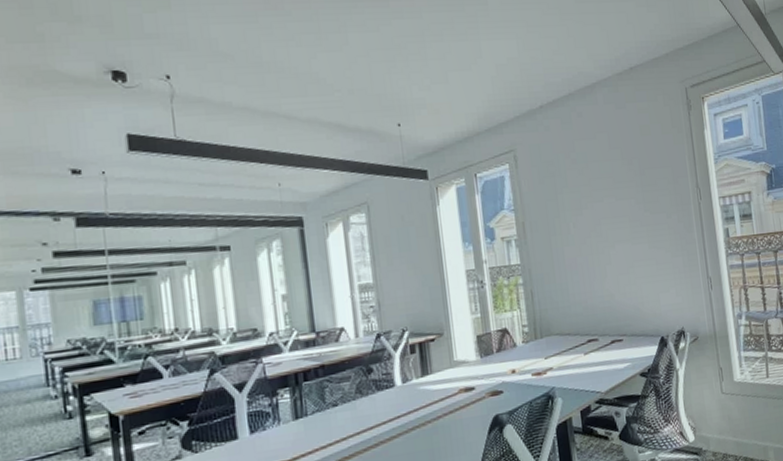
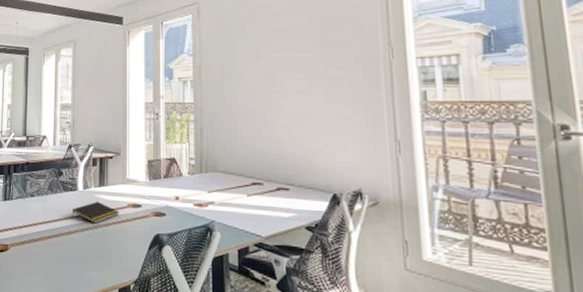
notepad: none [390,393,450,421] -> present [71,201,119,224]

